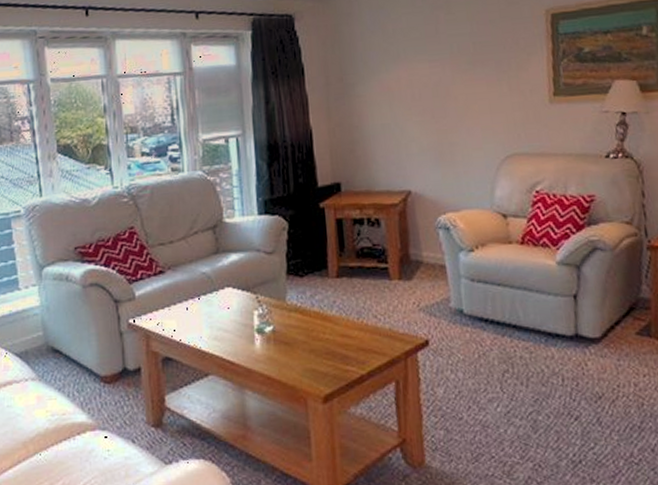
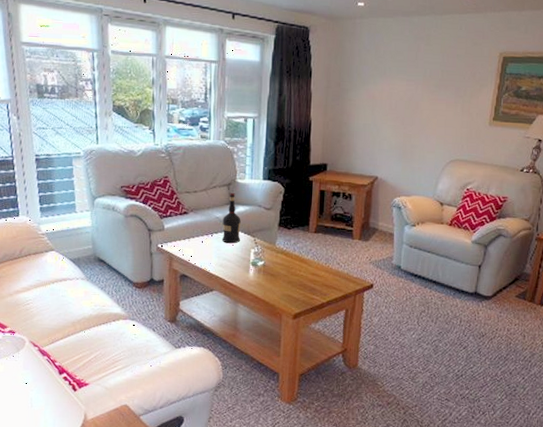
liquor: none [211,236,239,307] -> present [221,192,241,244]

